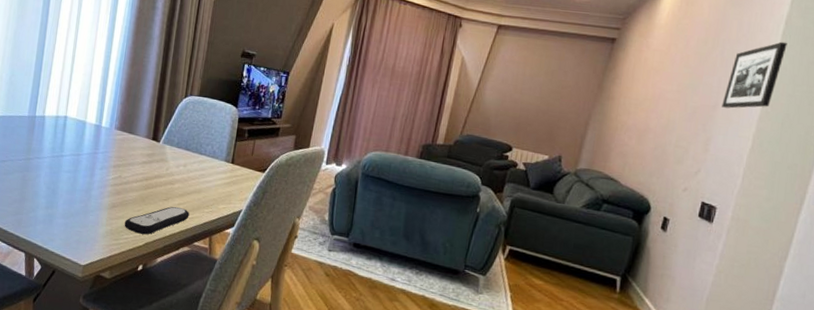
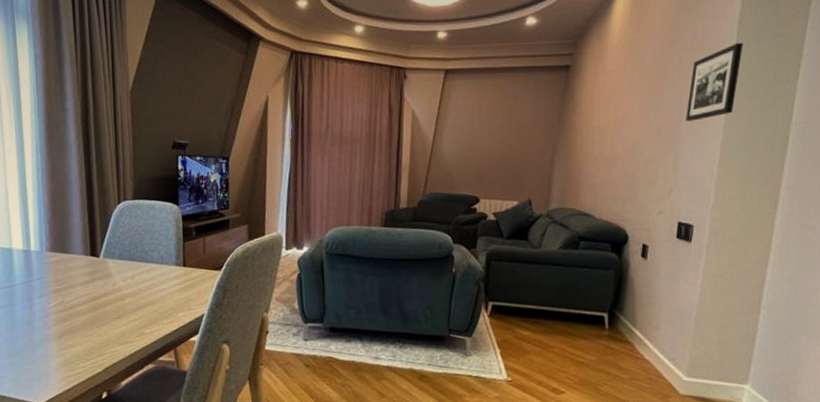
remote control: present [124,206,190,235] -> none [77,323,148,360]

